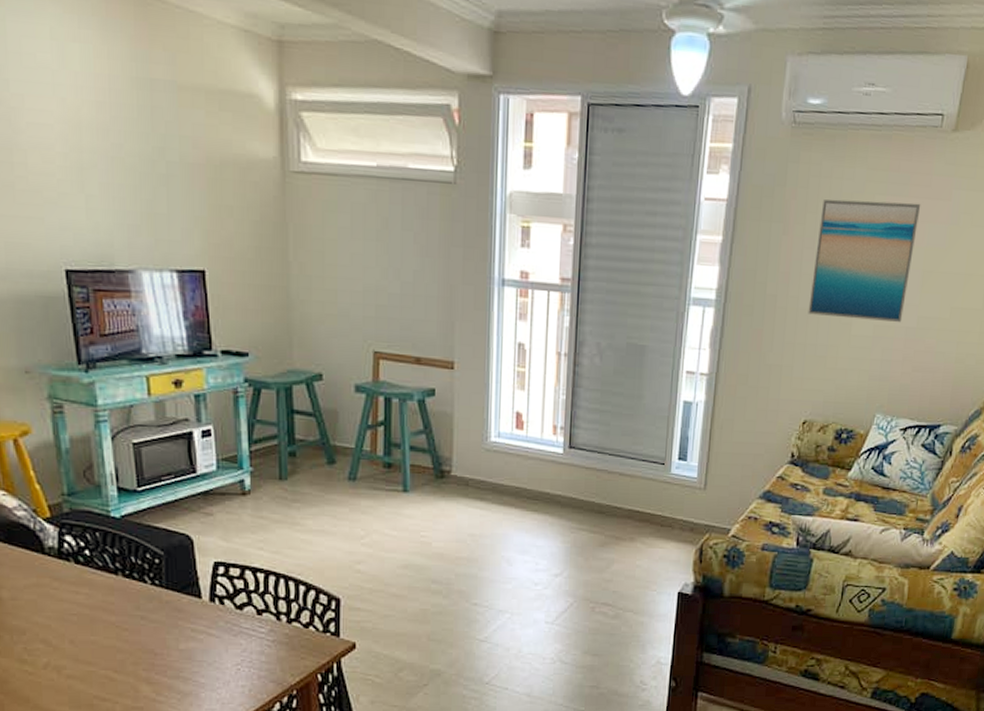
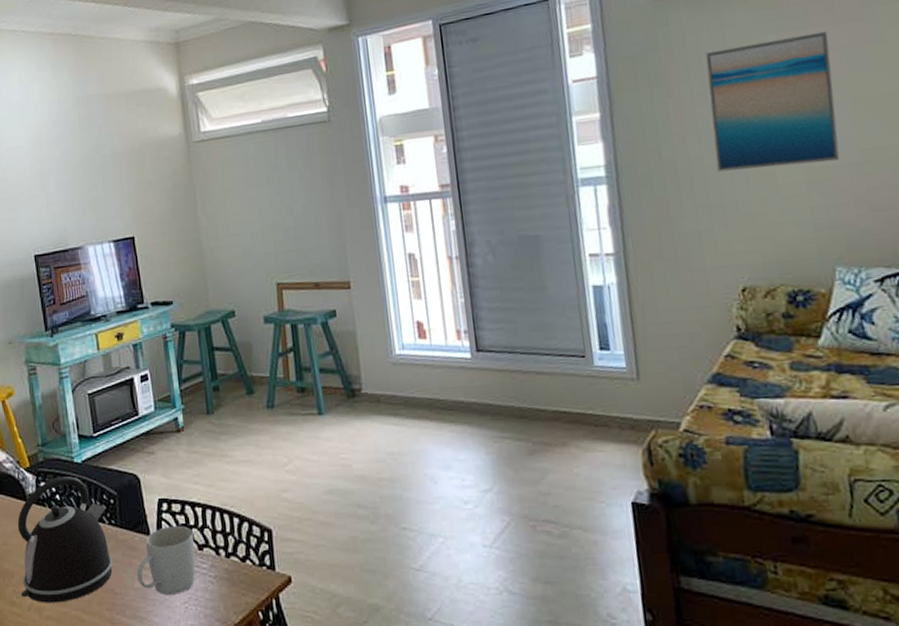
kettle: none [31,531,155,662] -> present [17,476,113,603]
mug: none [183,589,252,657] -> present [137,525,196,595]

